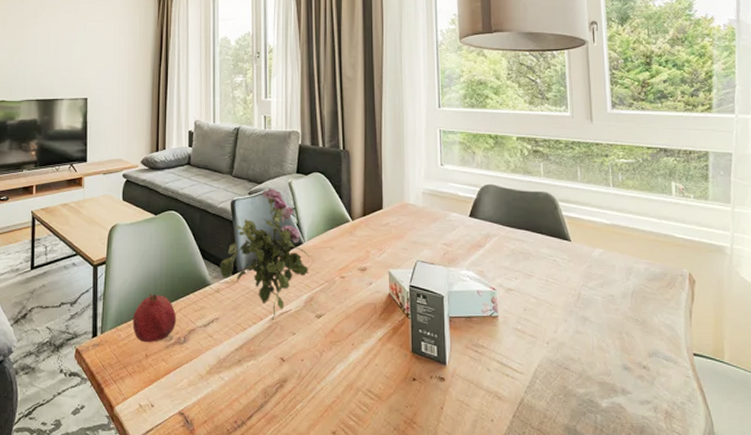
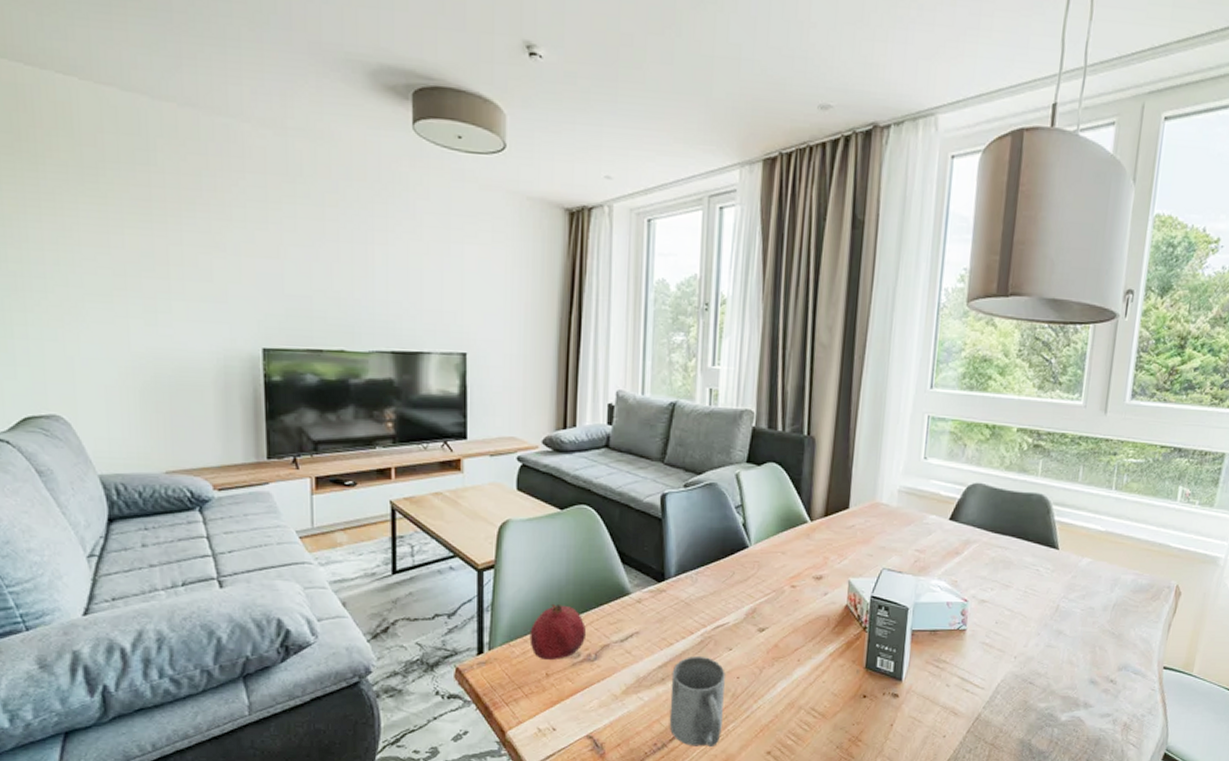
flower bouquet: present [220,188,312,320] -> none [643,479,758,634]
mug: none [246,340,291,427] -> present [669,657,725,748]

